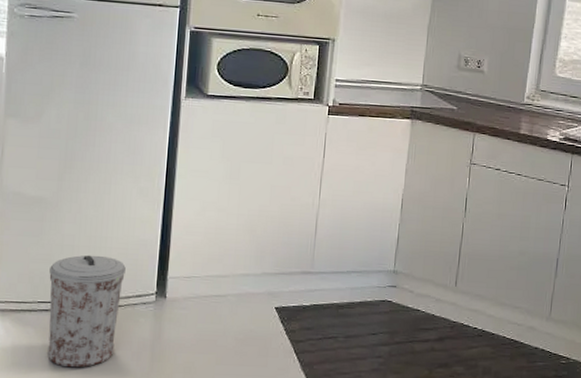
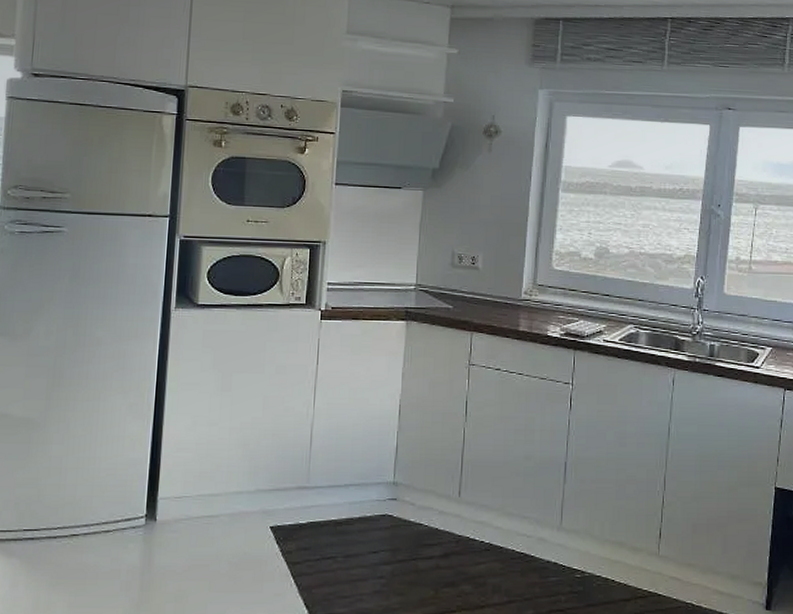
trash can: present [48,255,126,368] -> none [33,477,114,601]

